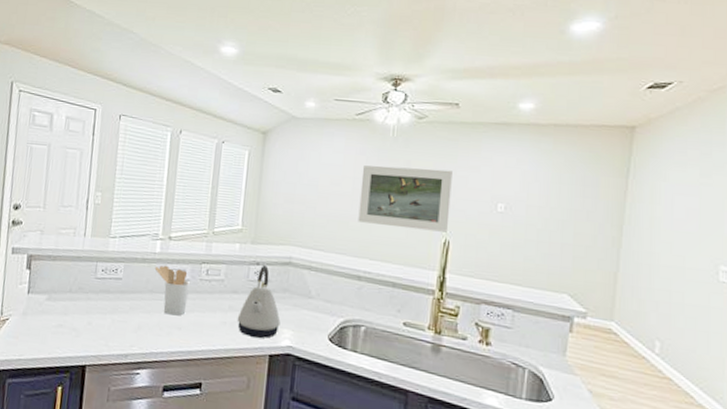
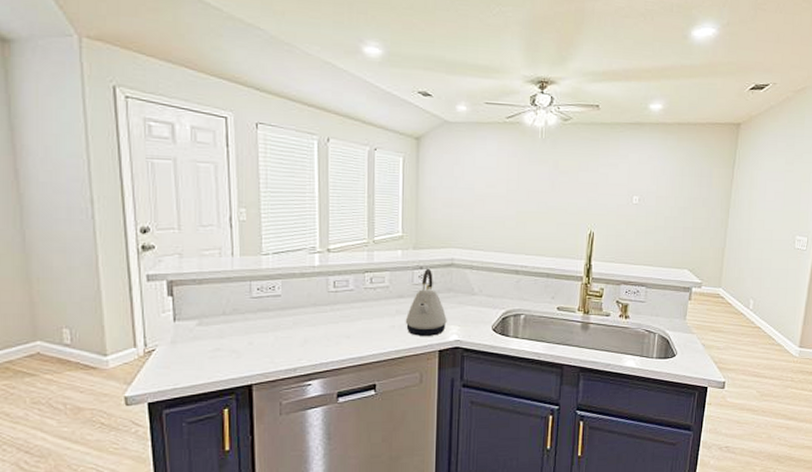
utensil holder: present [154,265,191,316] -> none [315,277,355,325]
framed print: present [358,165,453,232] -> none [513,167,595,225]

